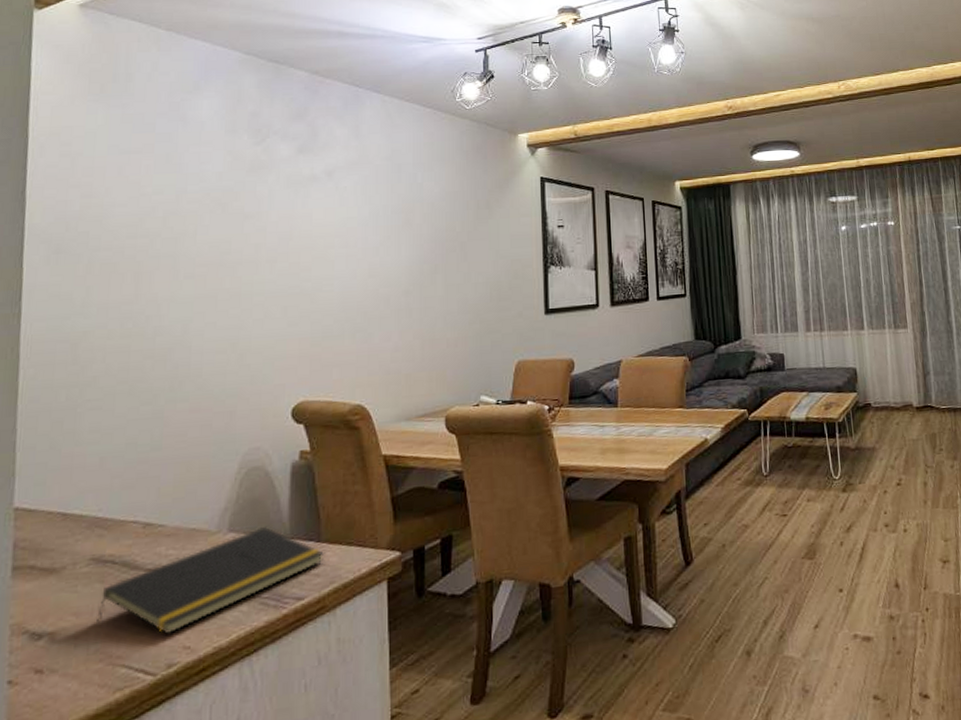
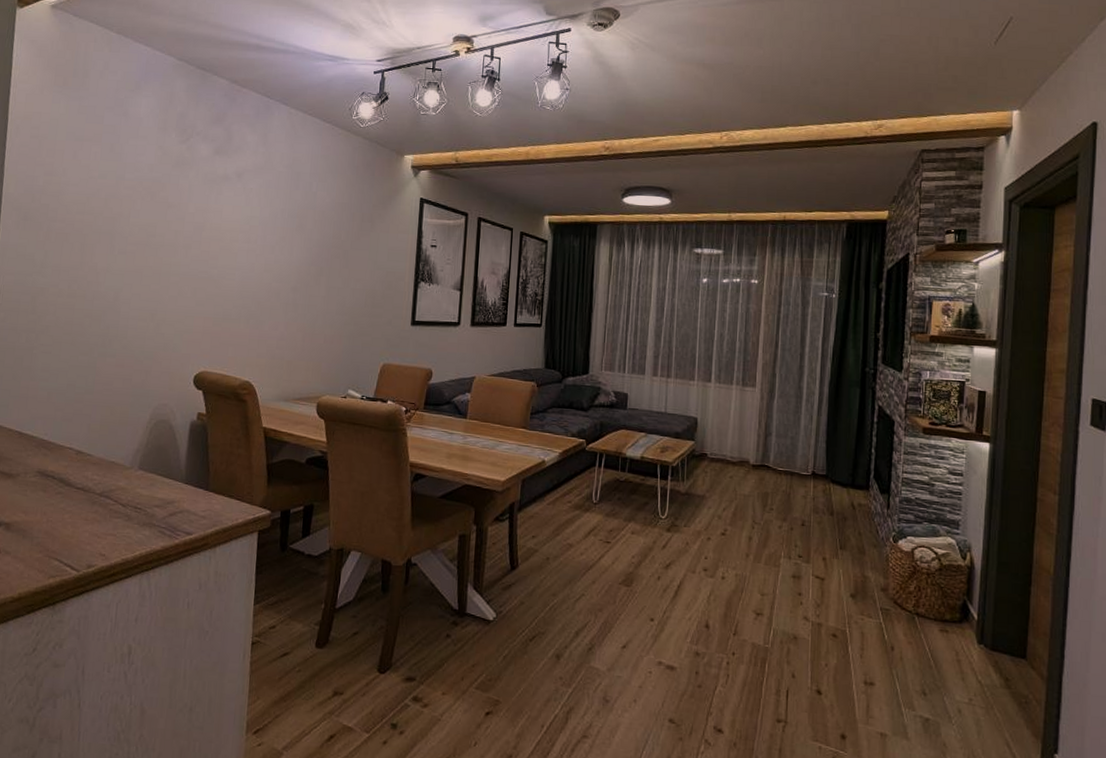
notepad: present [97,526,325,635] -> none [39,469,211,542]

